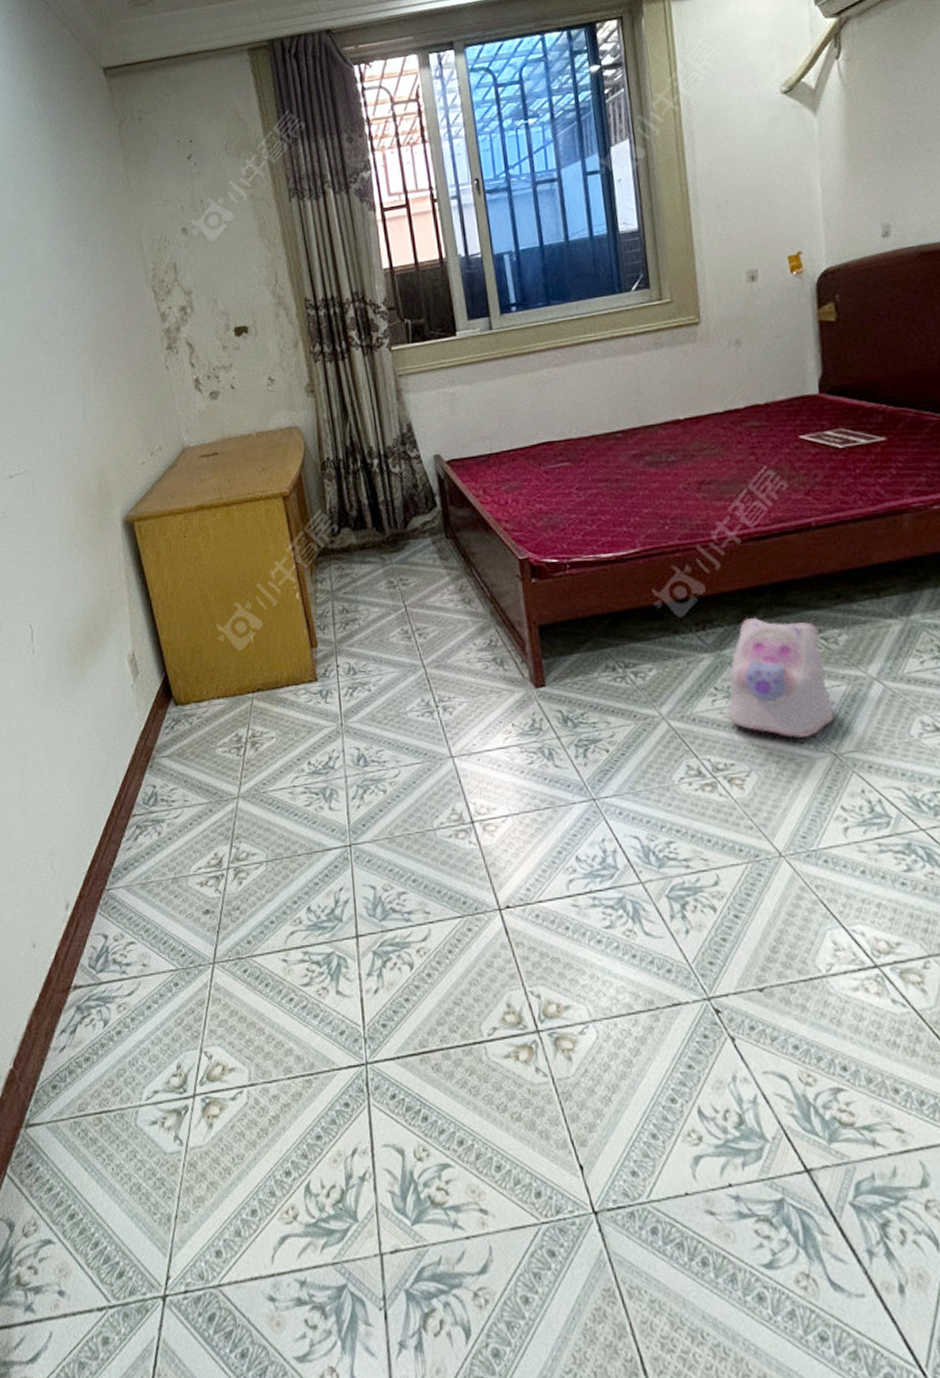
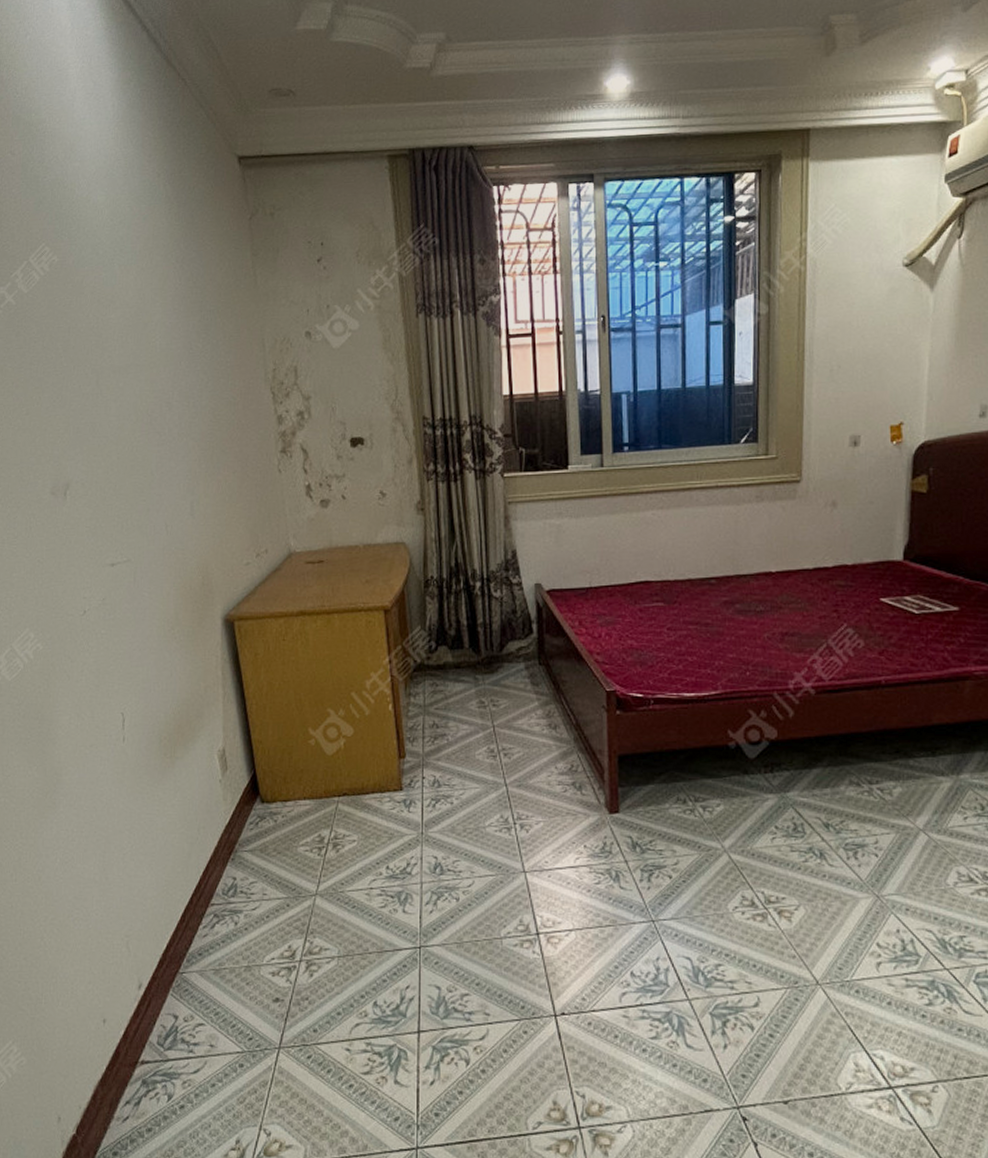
plush toy: present [728,618,835,738] -> none [786,765,881,878]

